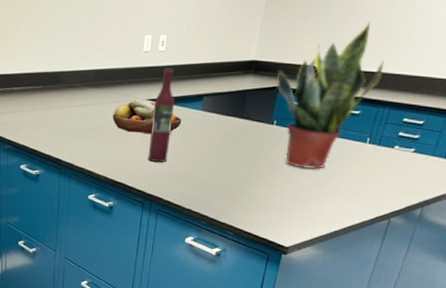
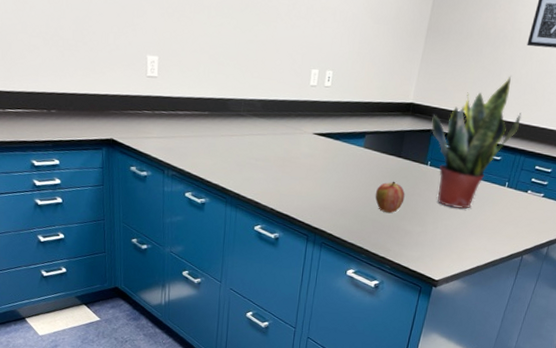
fruit bowl: present [112,99,182,134] -> none [279,132,346,167]
wine bottle: present [147,68,174,162] -> none [312,103,339,196]
apple: none [215,143,248,178] -> present [375,181,405,214]

